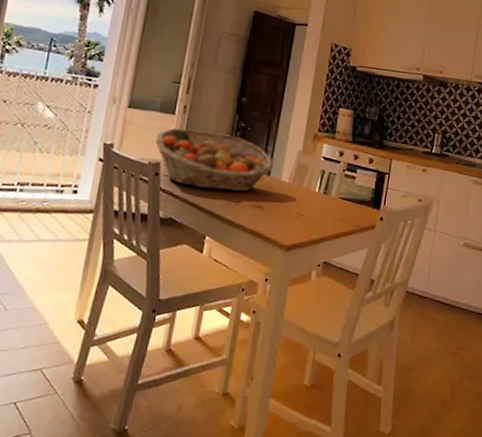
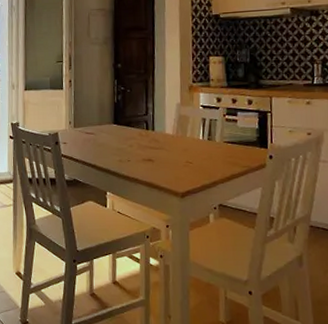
fruit basket: present [155,128,274,192] -> none [51,99,156,150]

